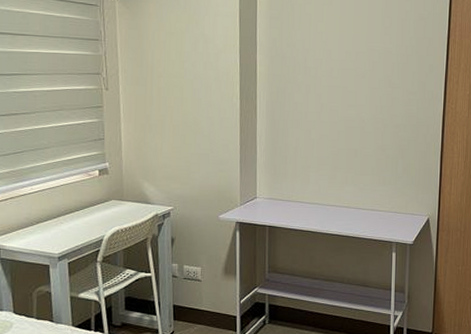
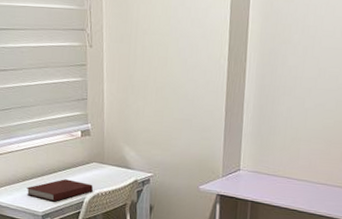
notebook: none [41,218,112,242] -> present [26,179,93,202]

